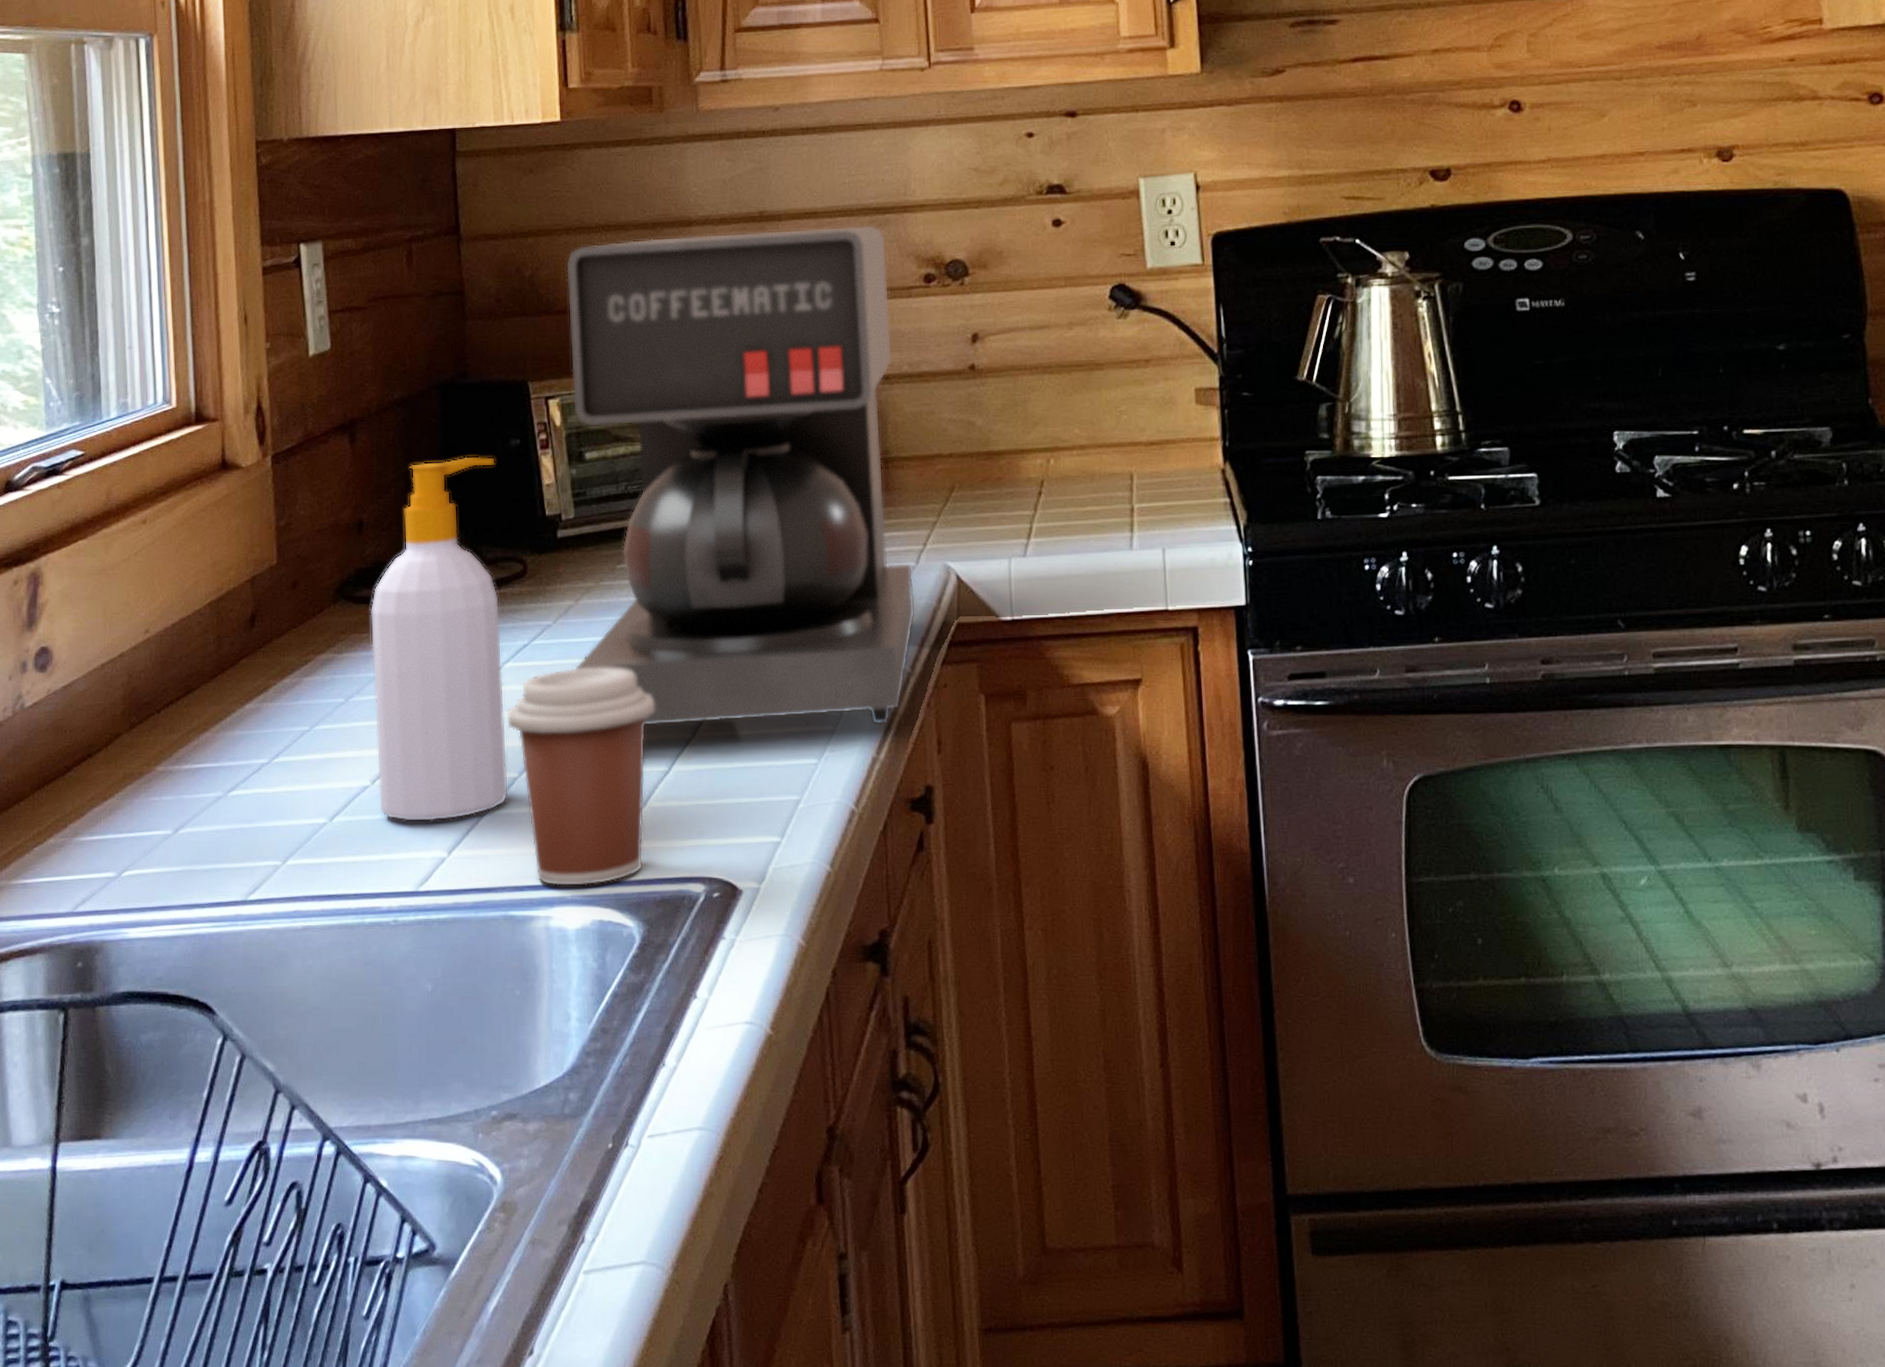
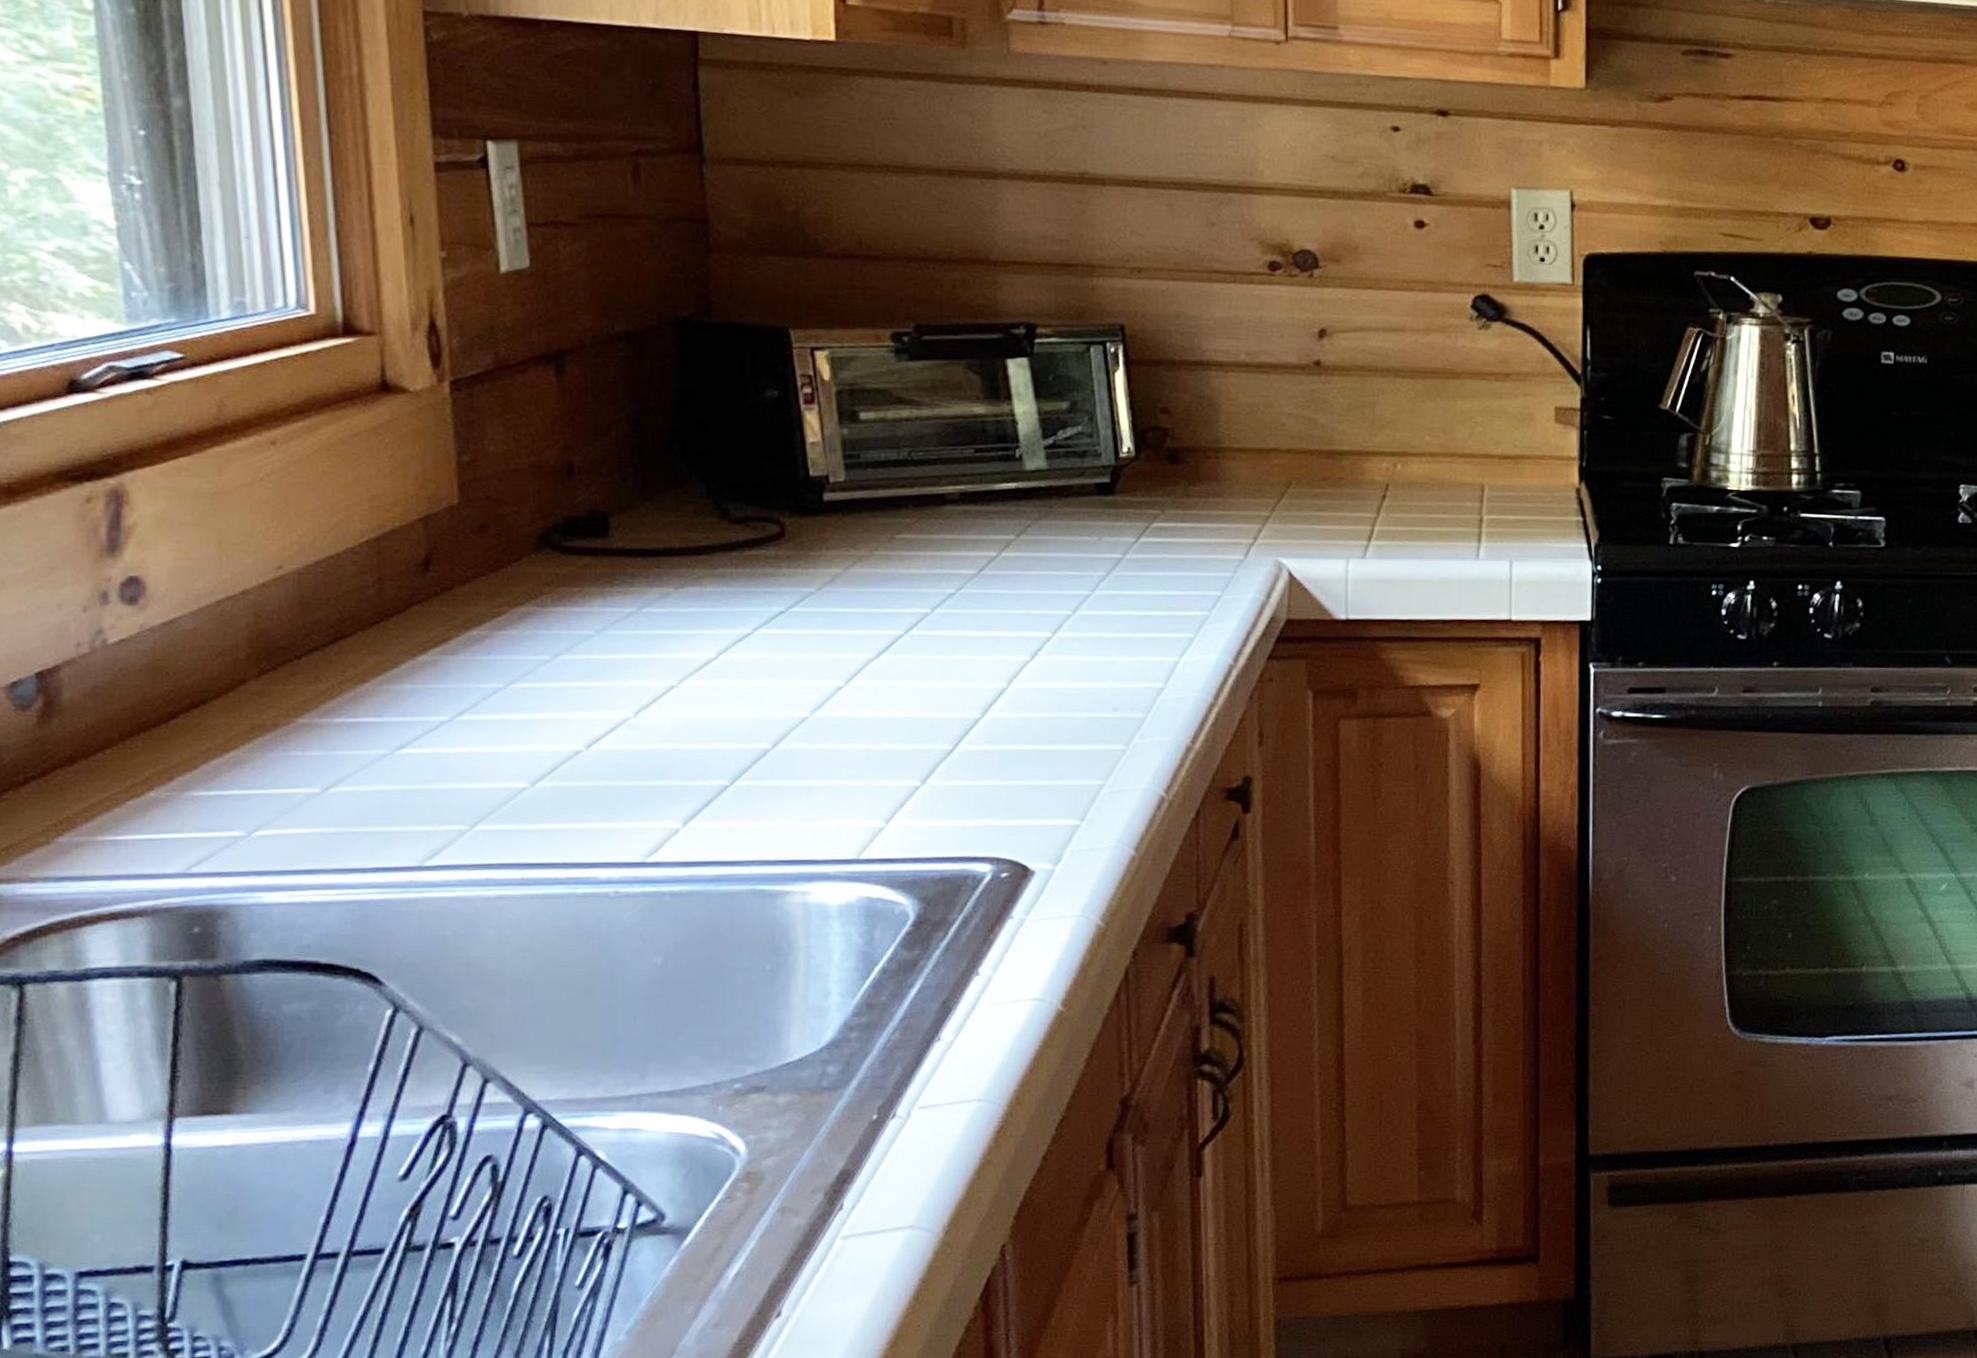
soap bottle: present [370,456,509,822] -> none [583,404,760,791]
coffee cup: present [506,667,655,887] -> none [757,638,938,863]
coffee maker: present [566,225,915,727] -> none [840,184,1241,715]

